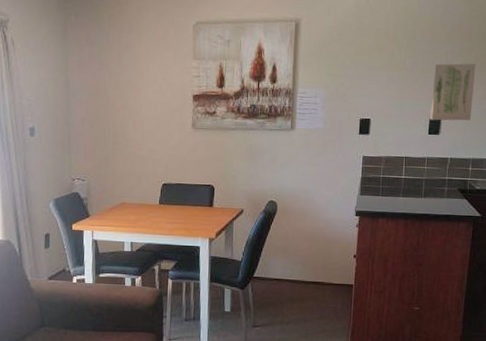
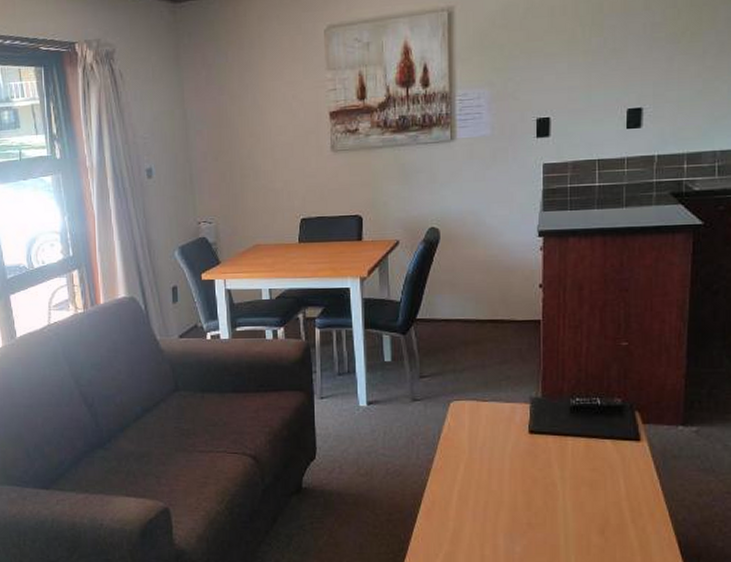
wall art: present [430,63,476,121] -> none [628,35,685,111]

